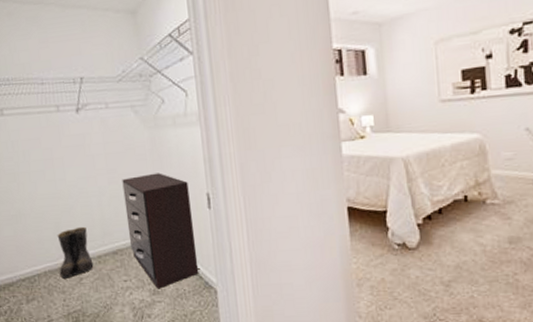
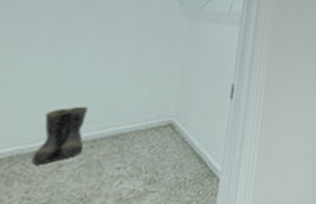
dresser: present [122,173,199,289] -> none [136,60,216,178]

